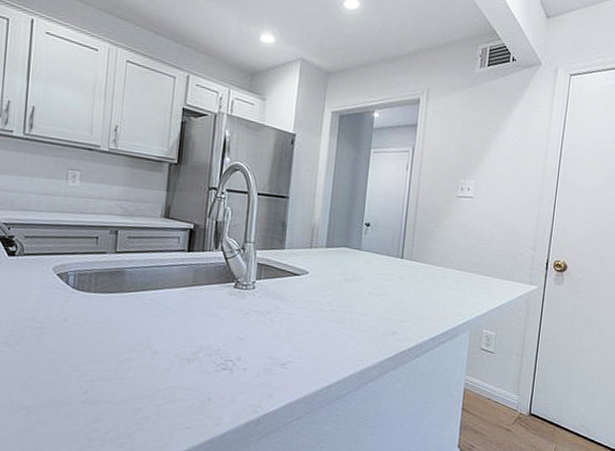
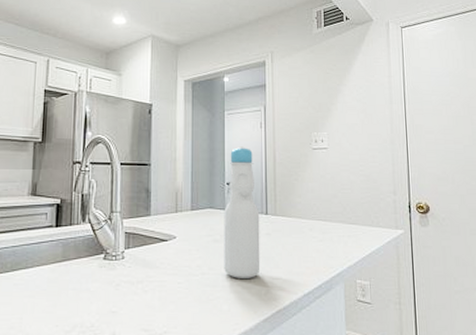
bottle: none [353,187,395,319] -> present [224,146,260,278]

